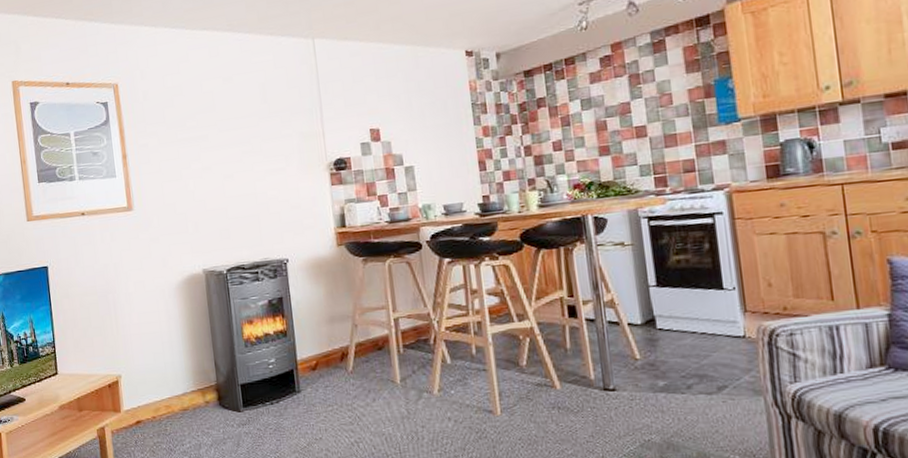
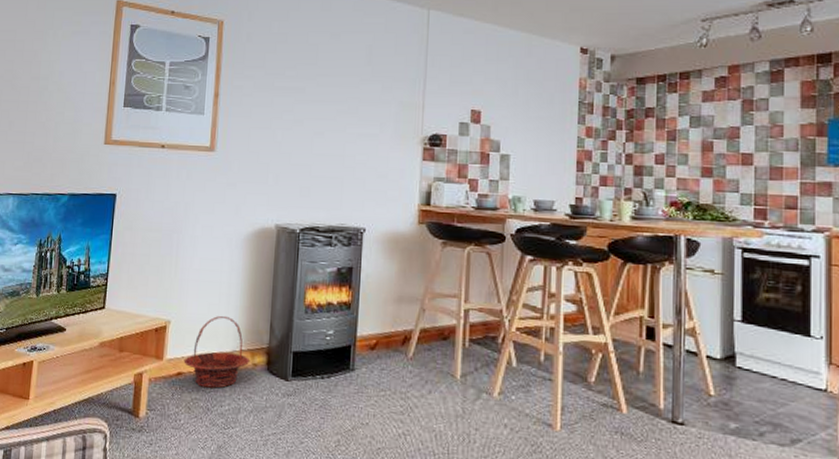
basket: none [140,362,202,431] -> present [183,315,251,388]

